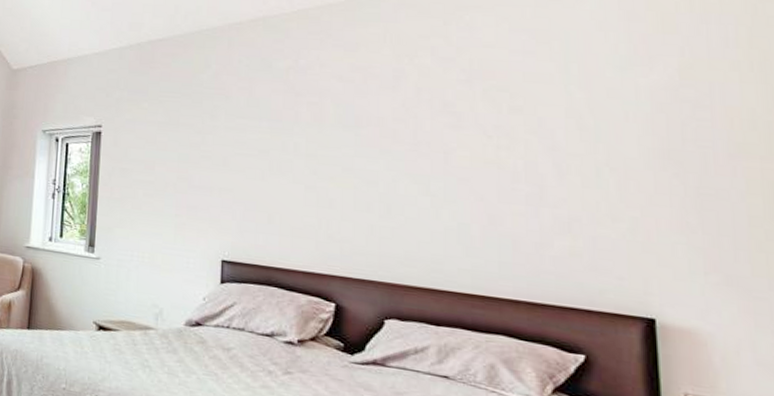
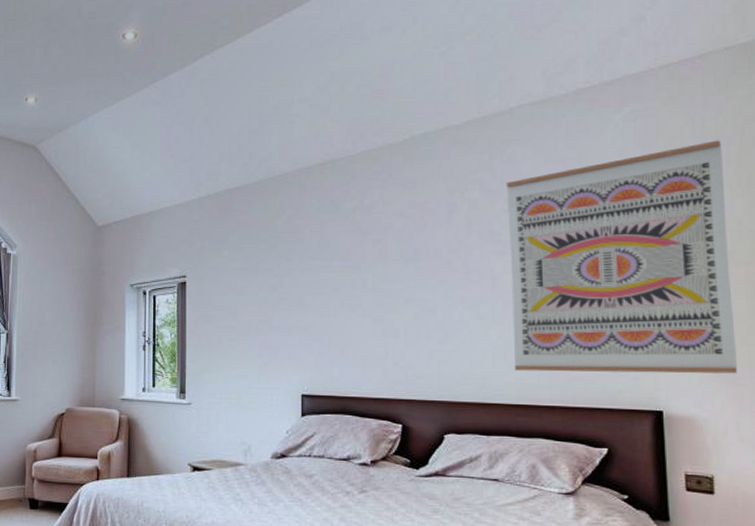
wall art: none [463,18,752,285] -> present [506,140,737,374]

